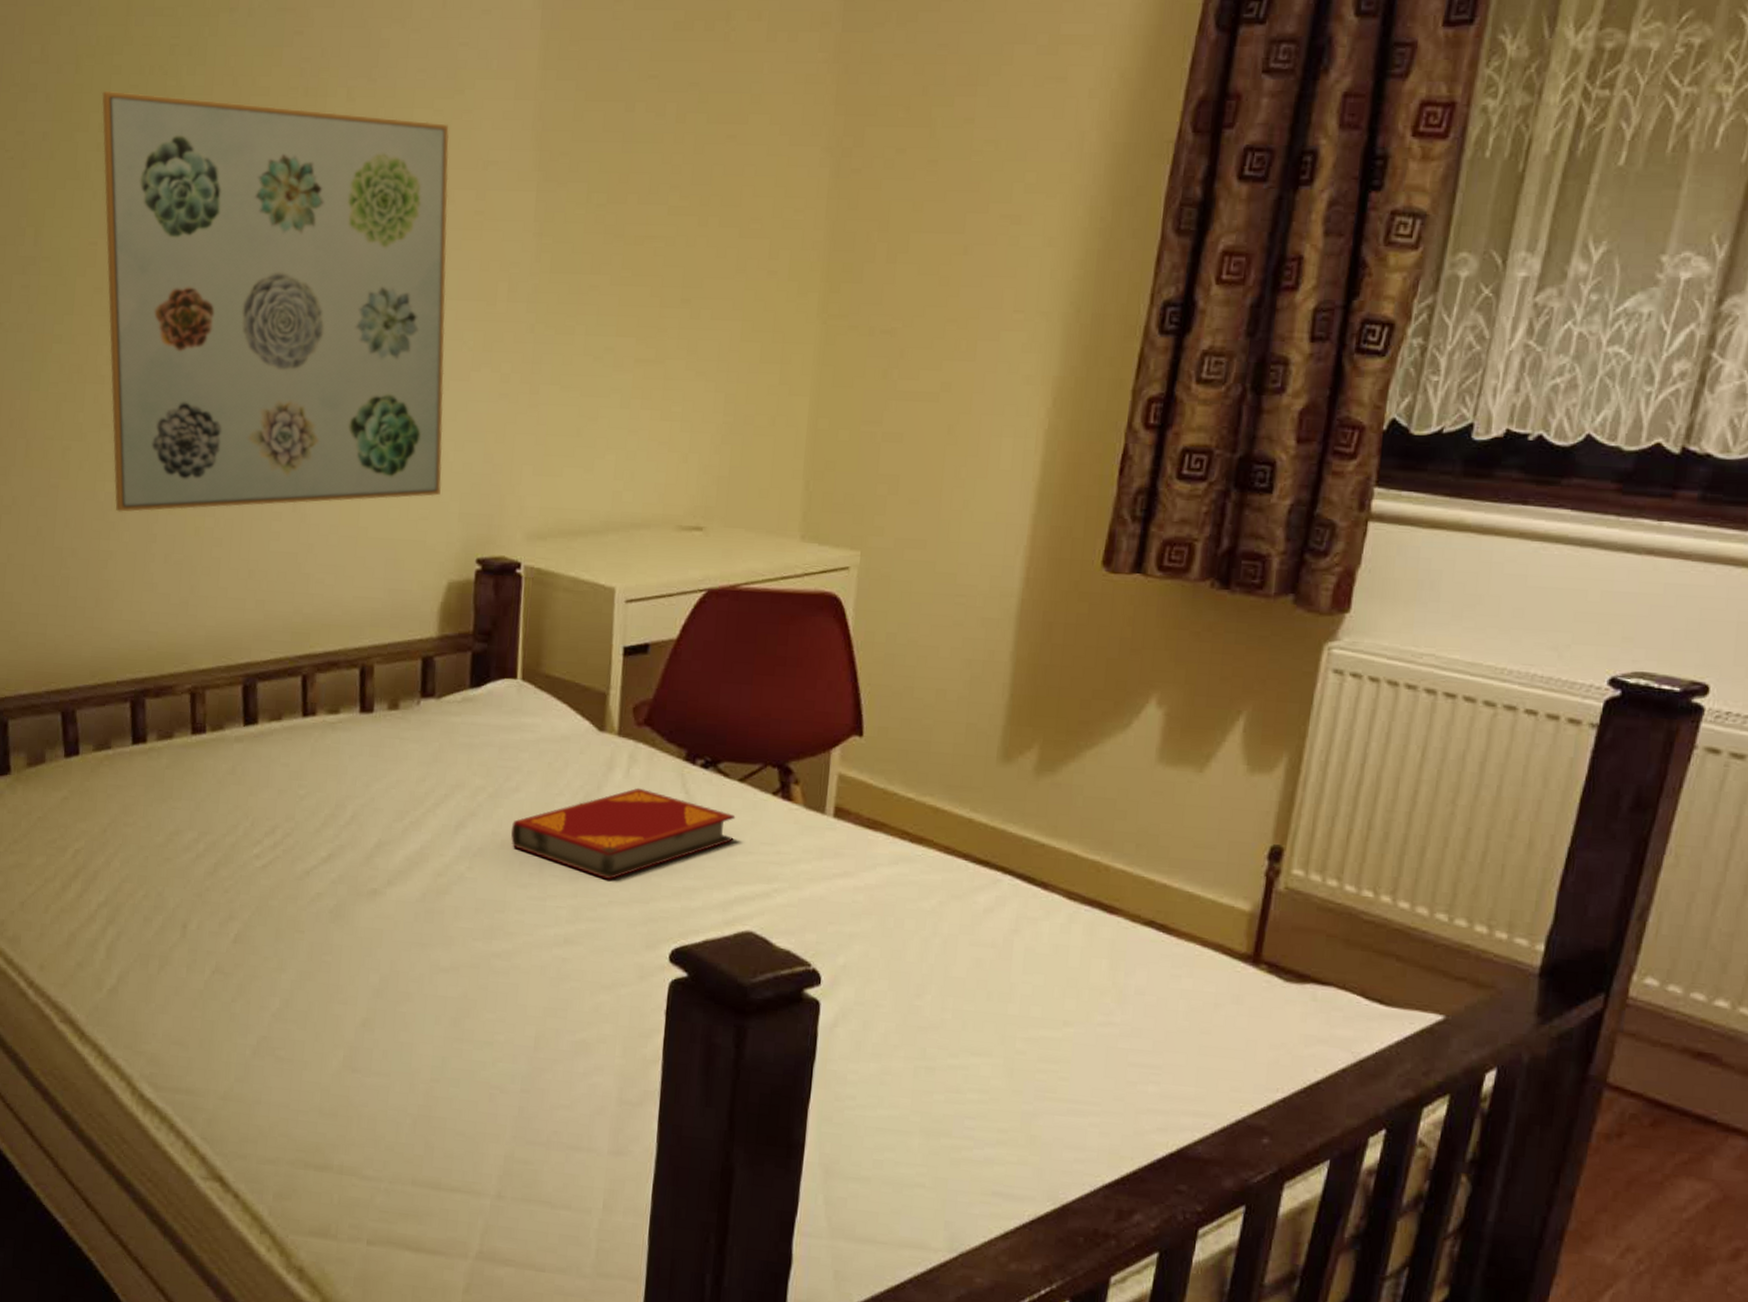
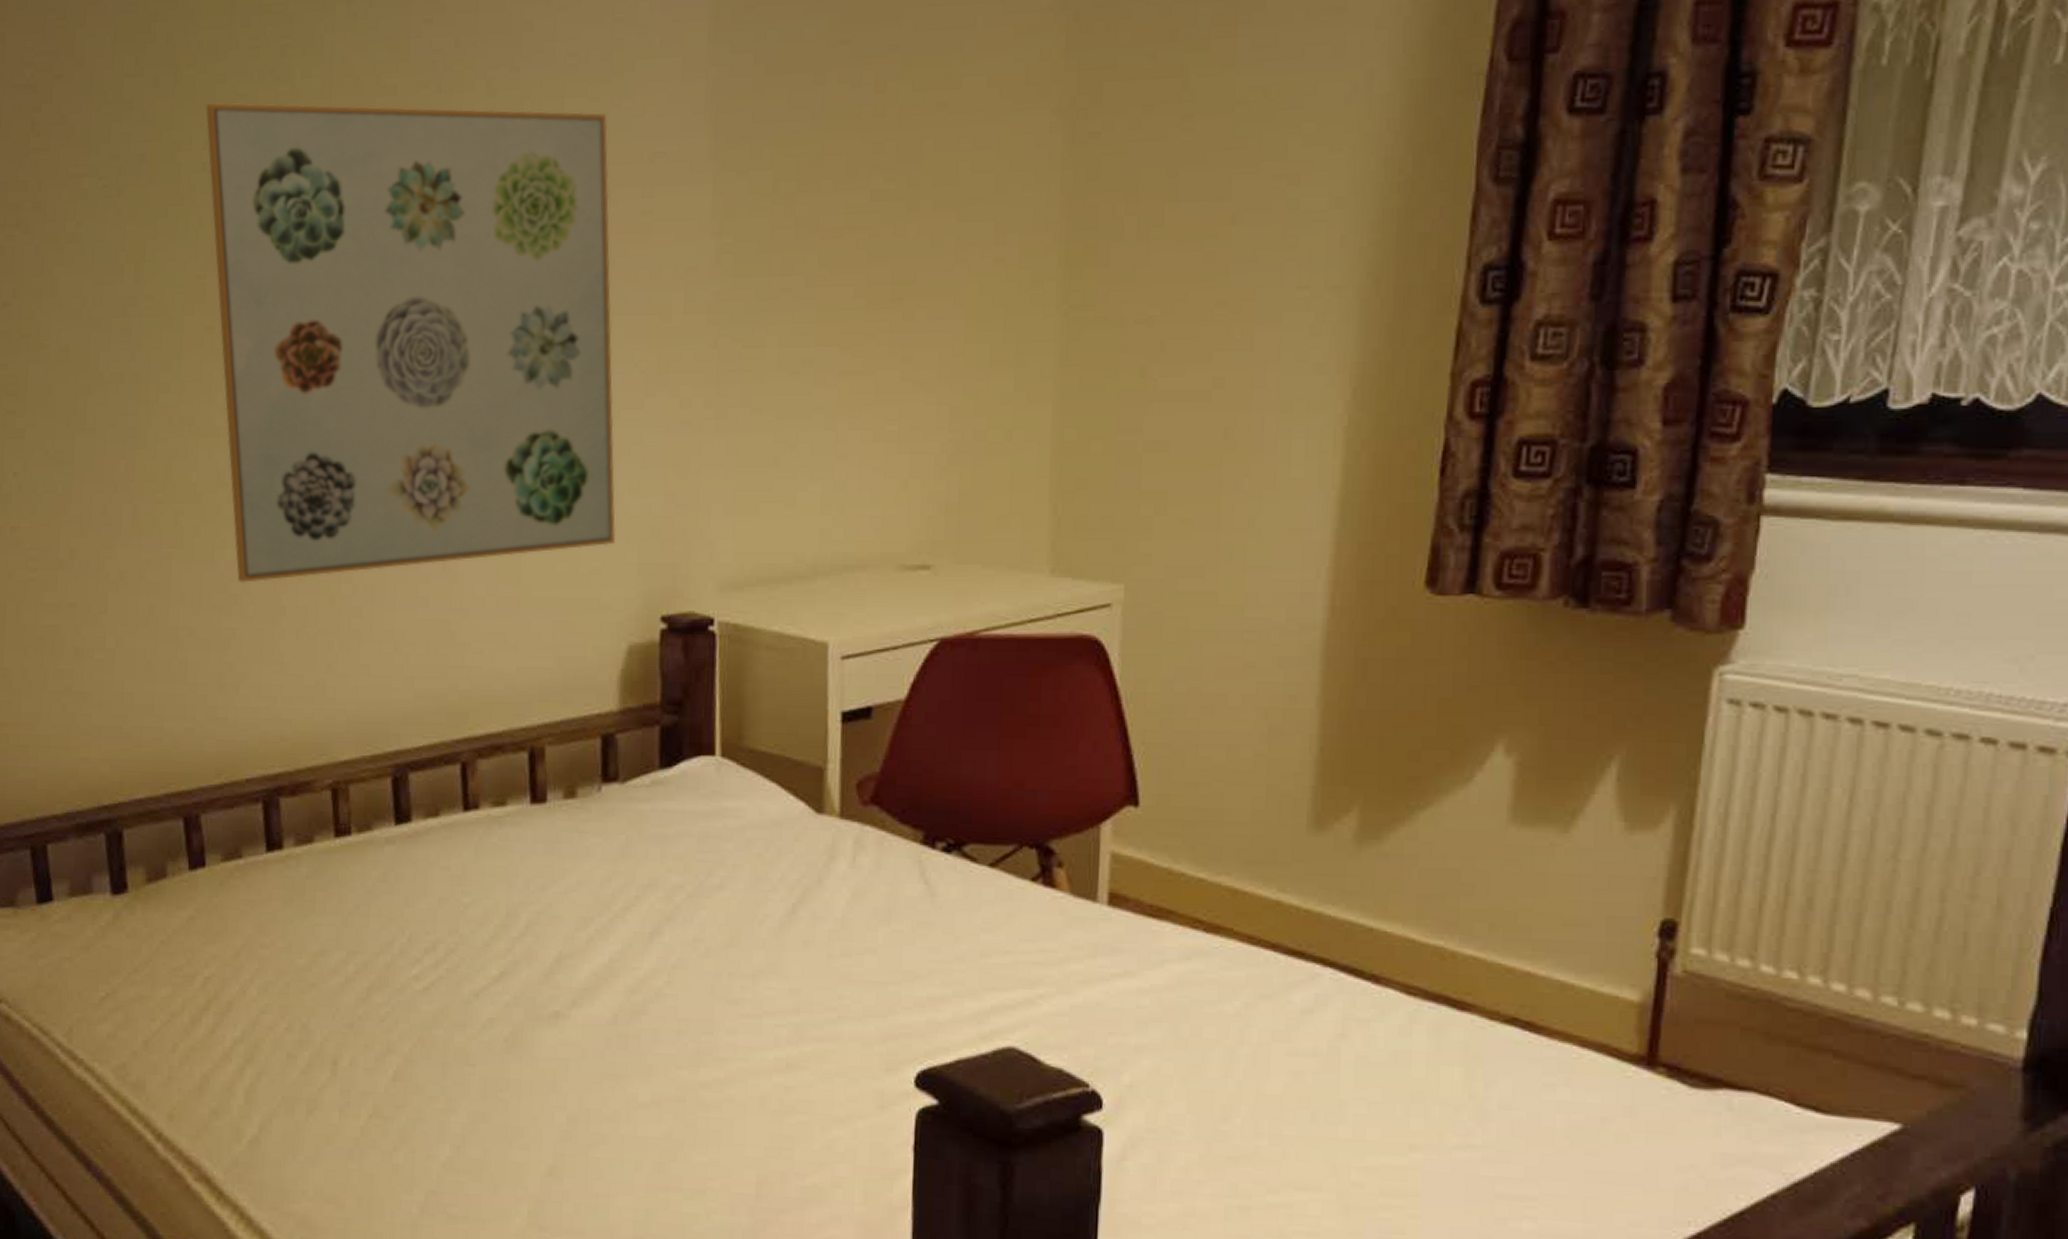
hardback book: present [511,787,736,880] -> none [717,879,988,991]

